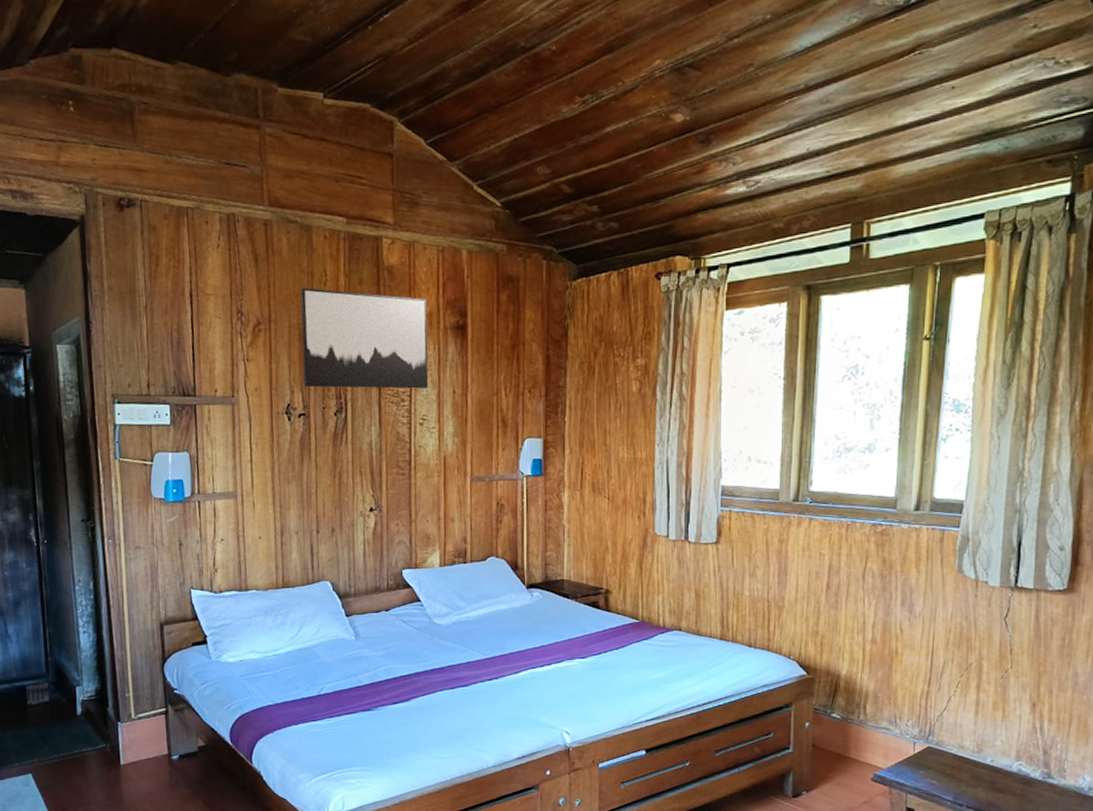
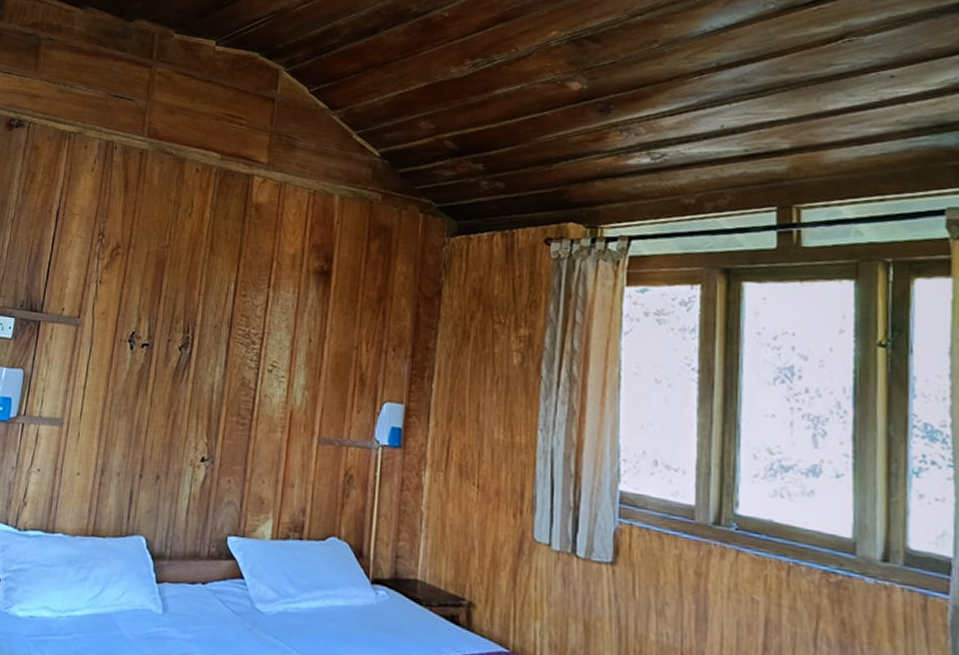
wall art: present [300,288,429,389] -> none [153,217,292,333]

